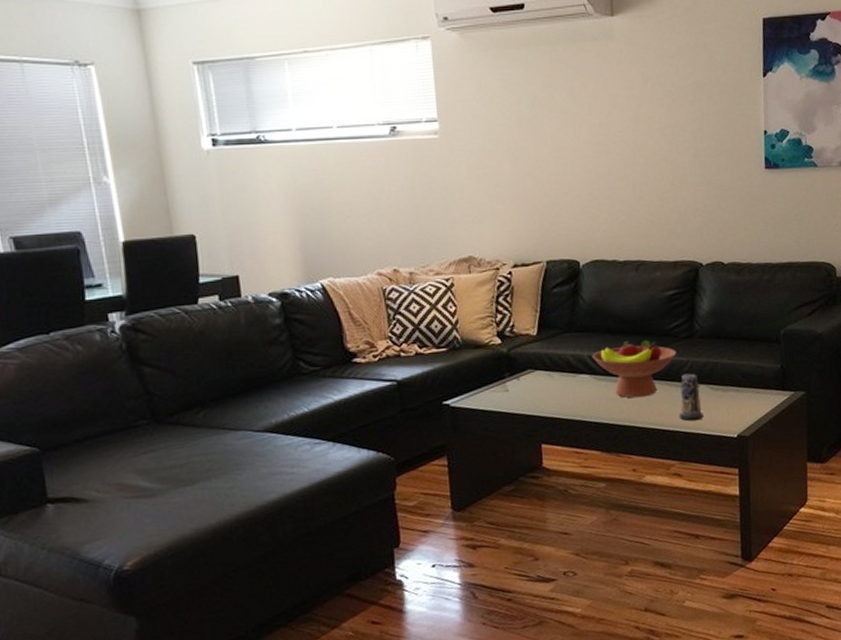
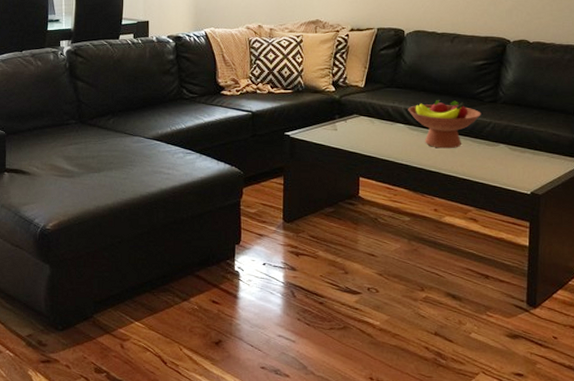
candle: present [679,373,704,421] -> none [479,133,501,175]

